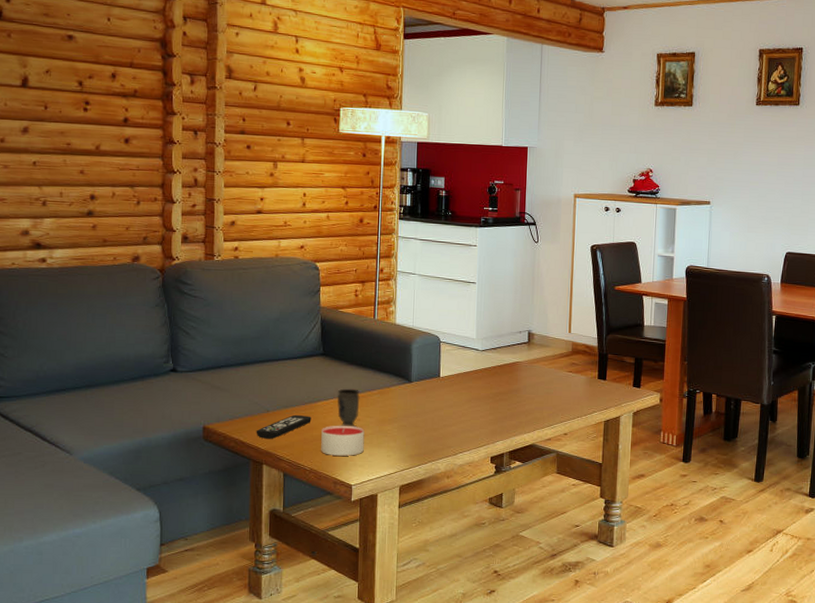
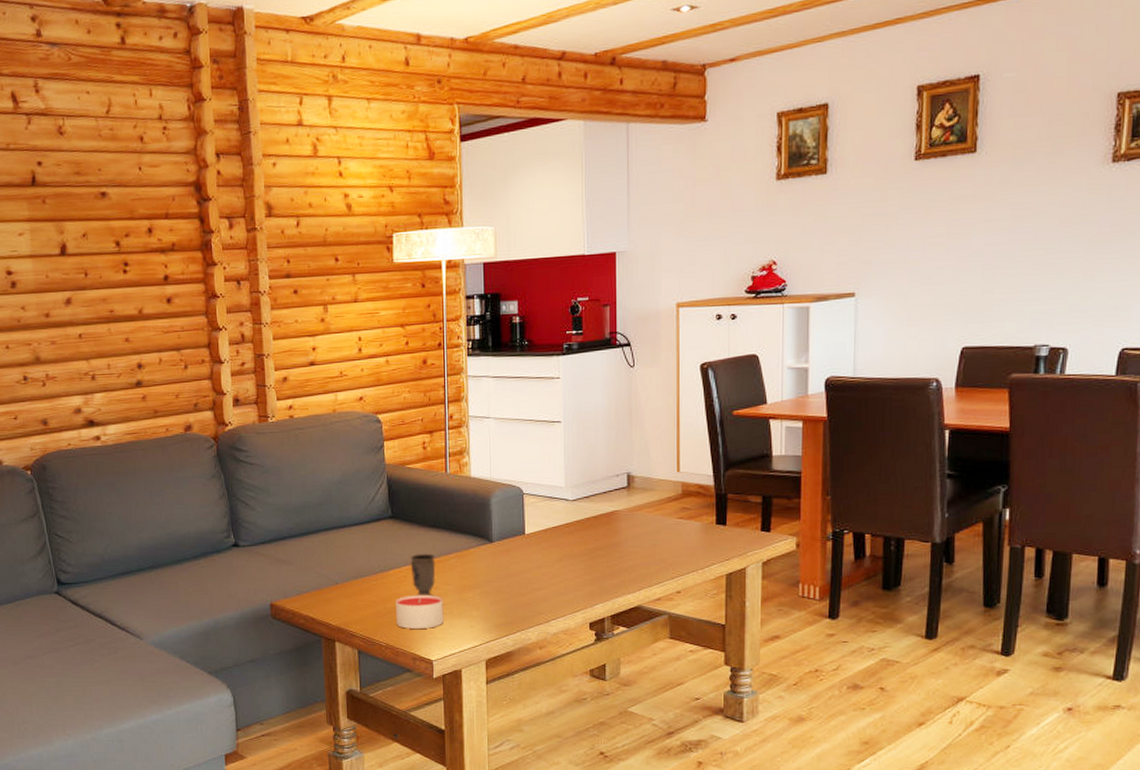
remote control: present [256,415,312,439] -> none [325,586,384,614]

